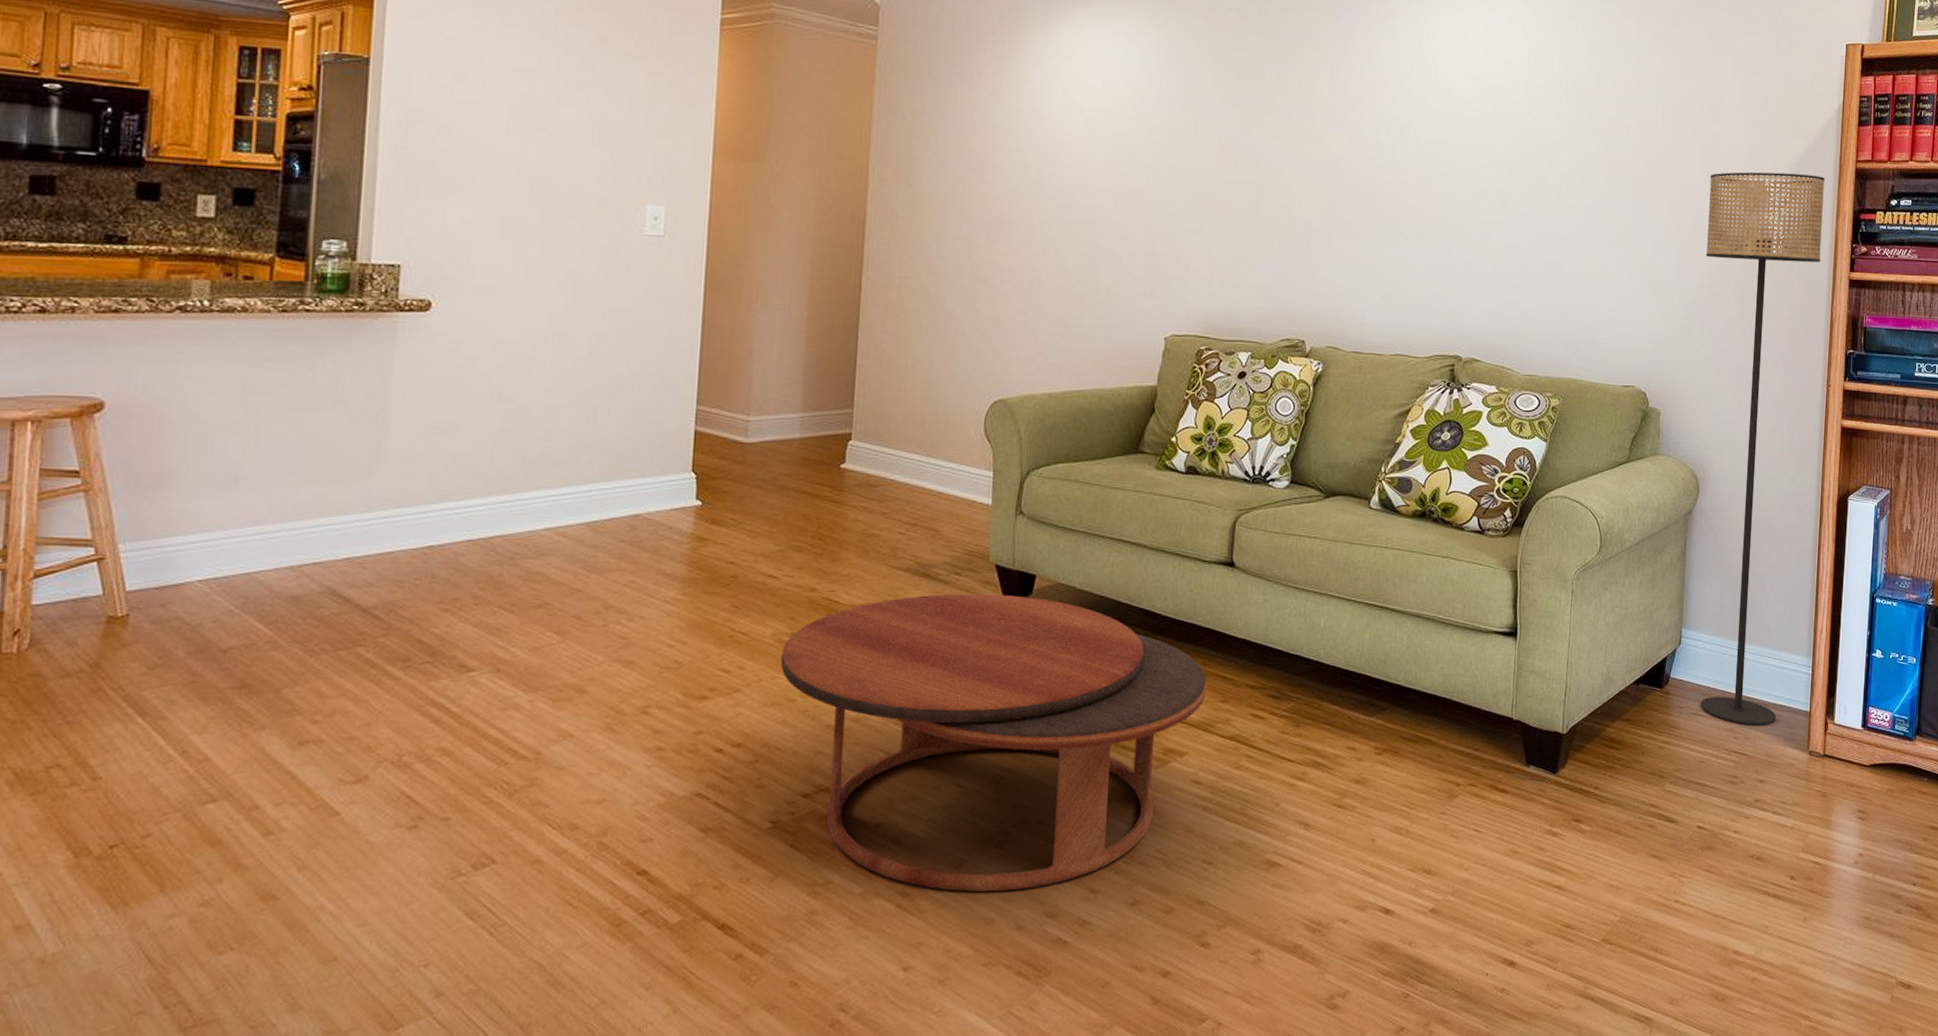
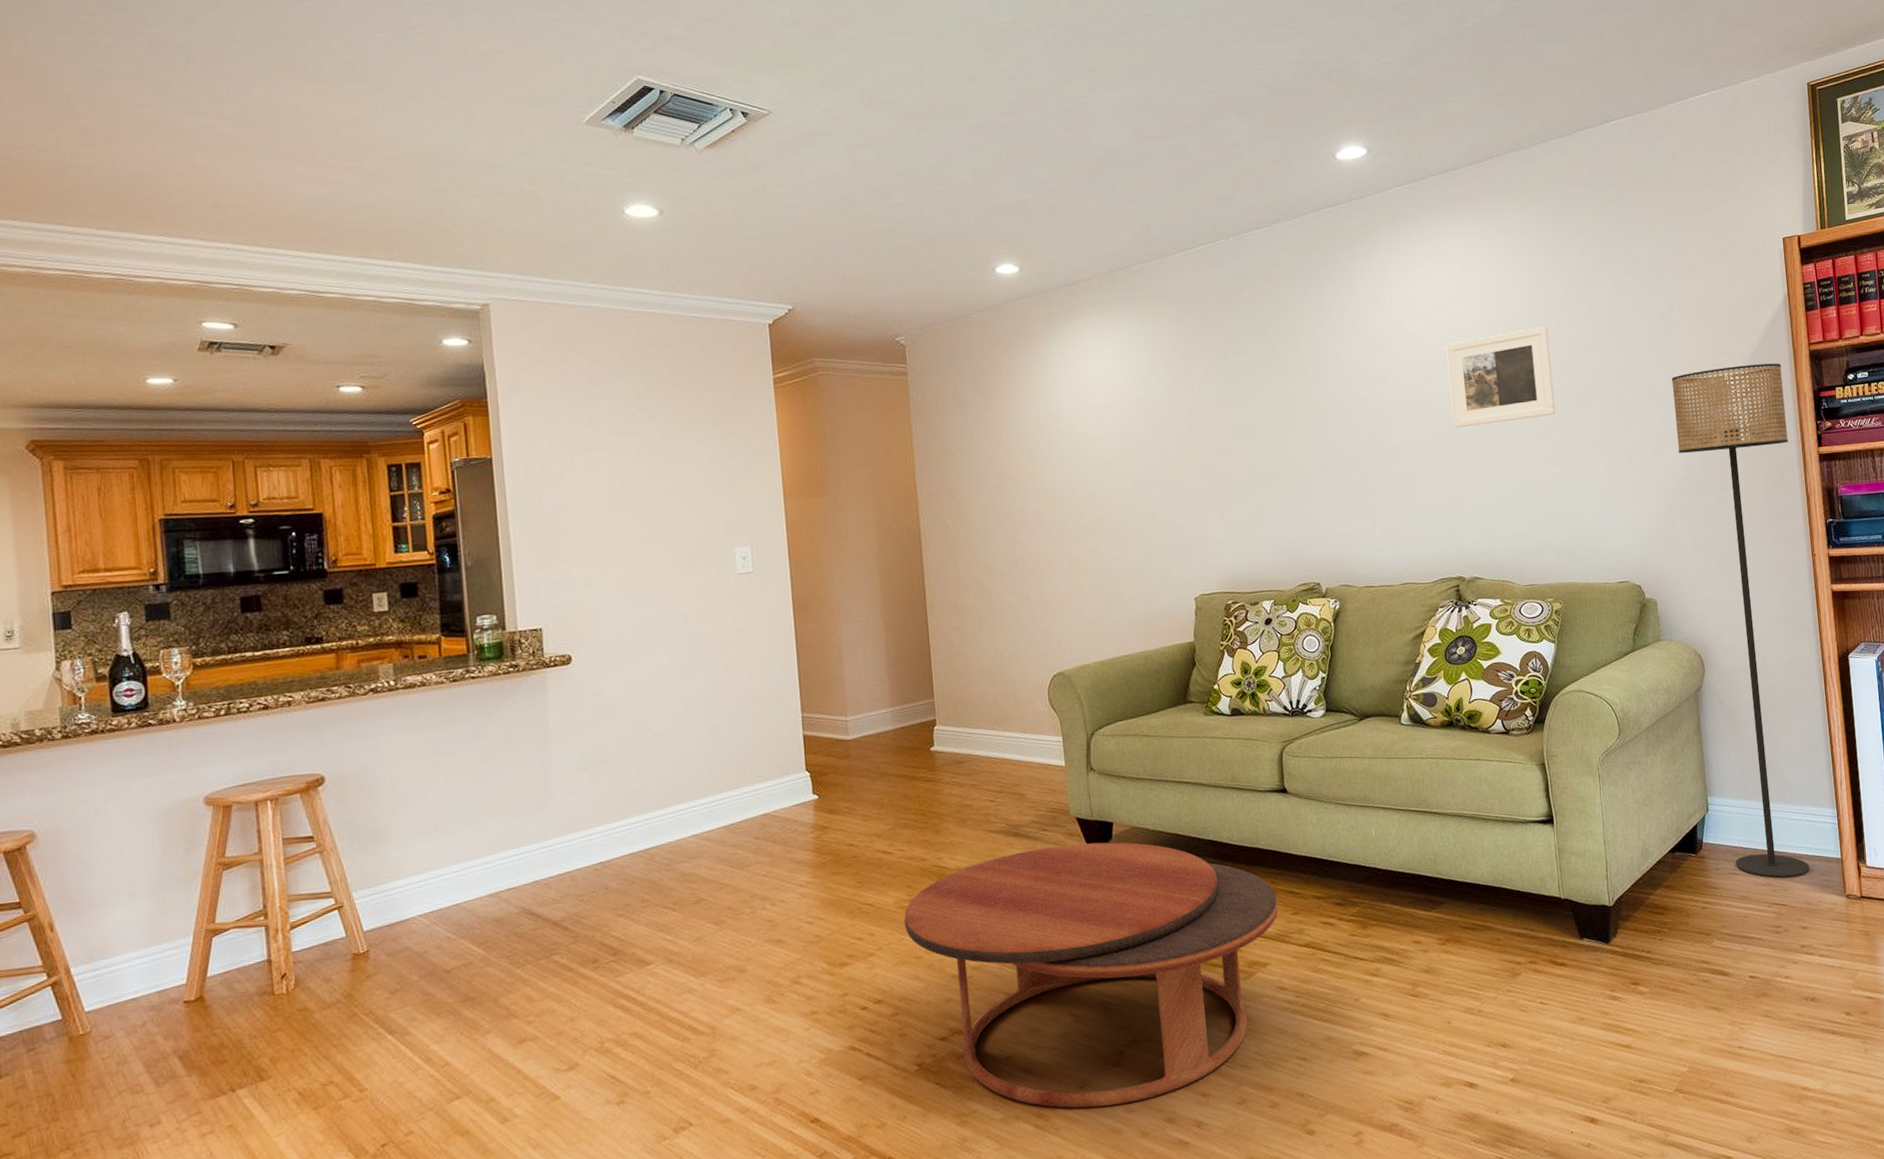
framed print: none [1474,97,1589,196] -> present [1446,326,1556,428]

